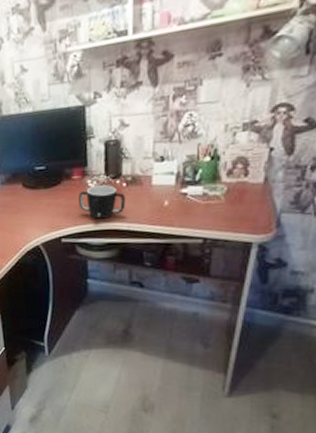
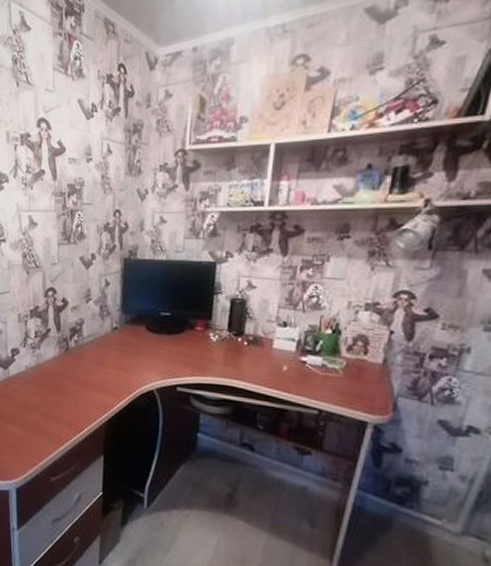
mug: present [79,185,126,219] -> none [199,340,246,374]

